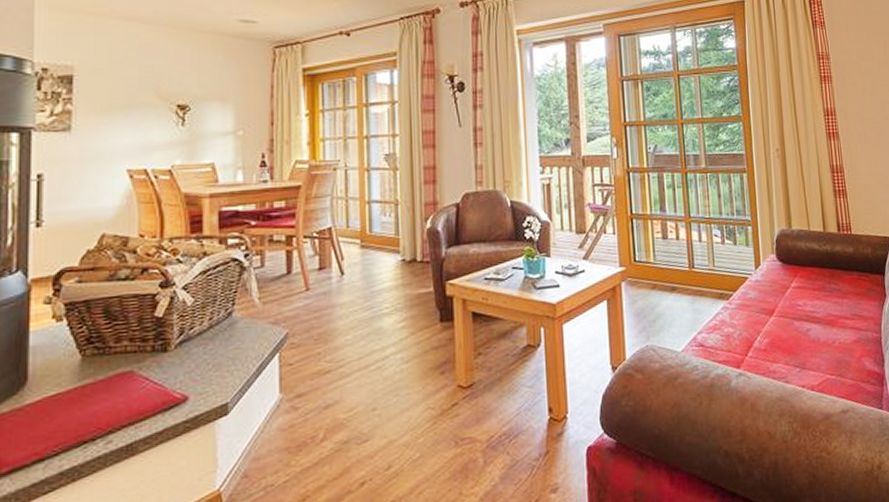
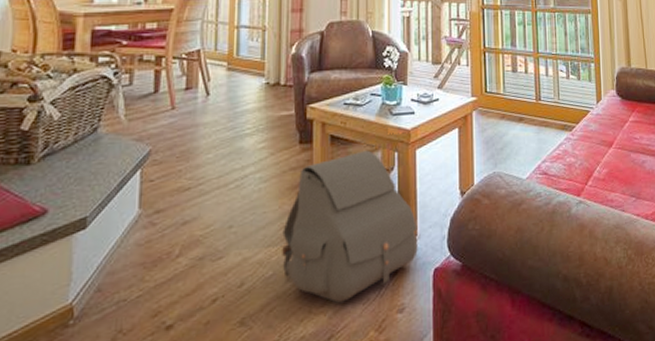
satchel: none [428,326,569,484] -> present [282,150,418,303]

